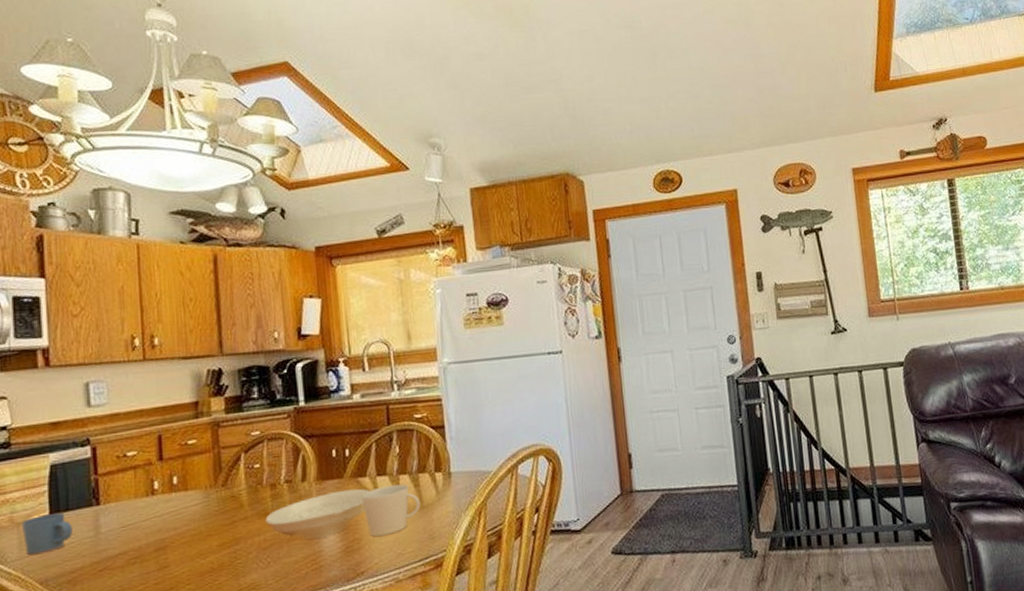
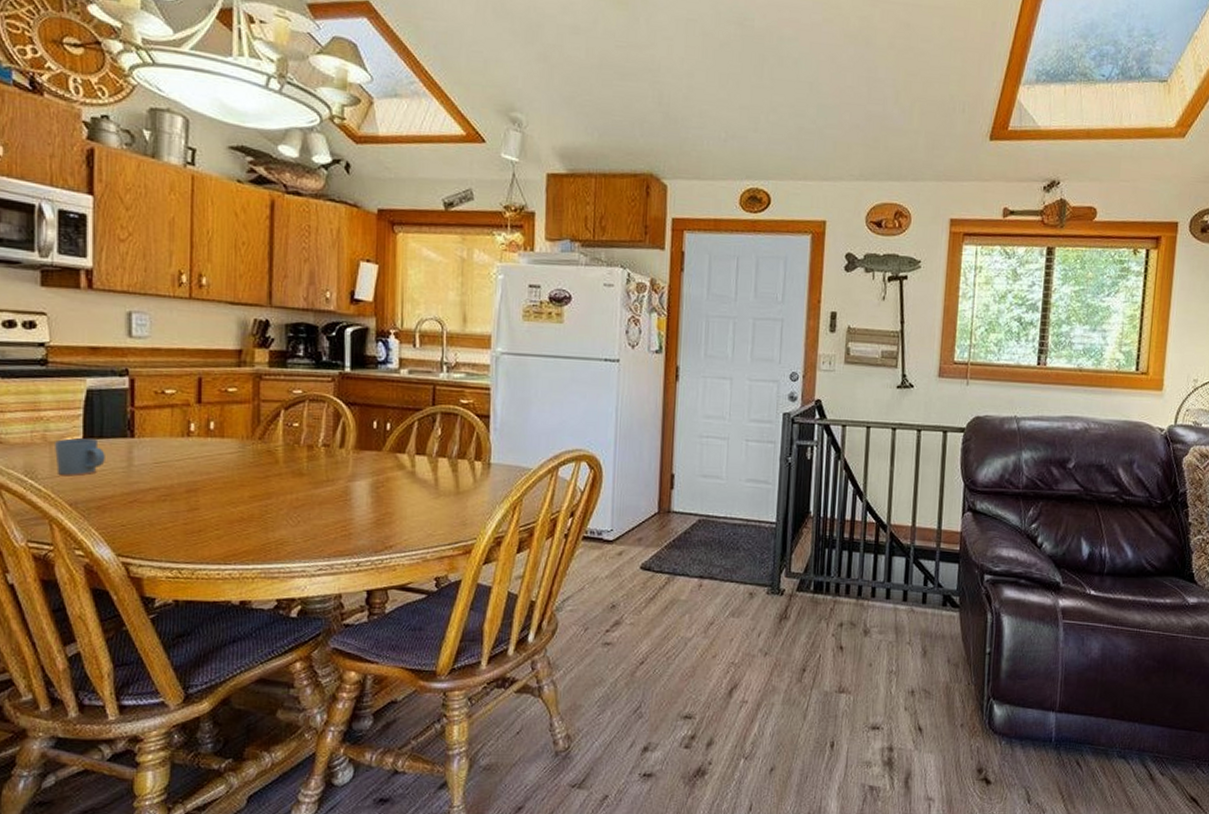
bowl: present [265,488,370,539] -> none [299,462,407,506]
cup: present [361,484,421,538] -> none [397,466,457,515]

